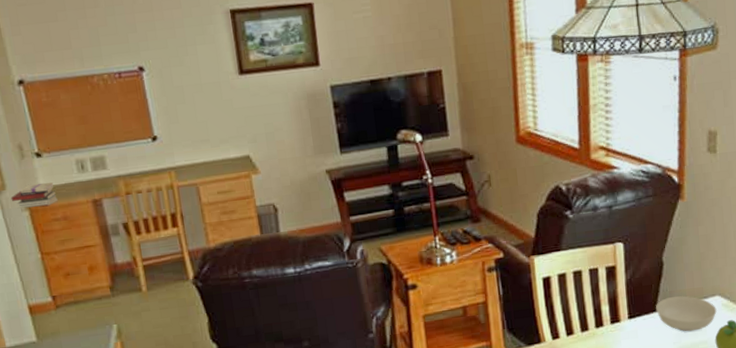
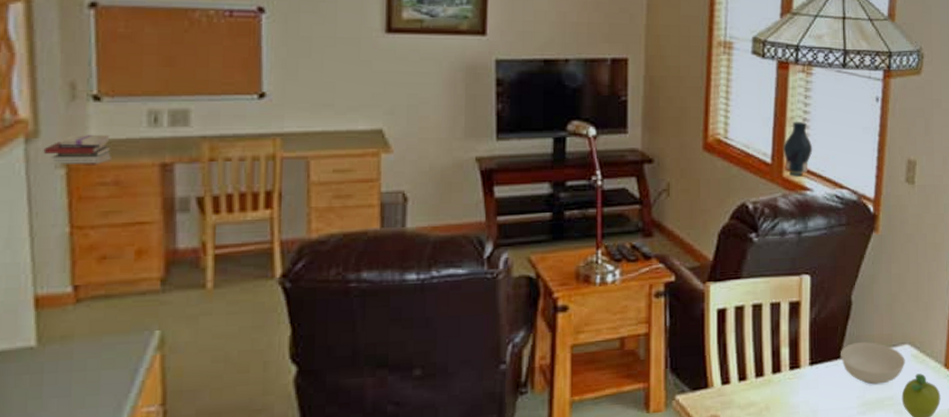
vase: none [589,107,617,158] -> present [783,122,813,177]

